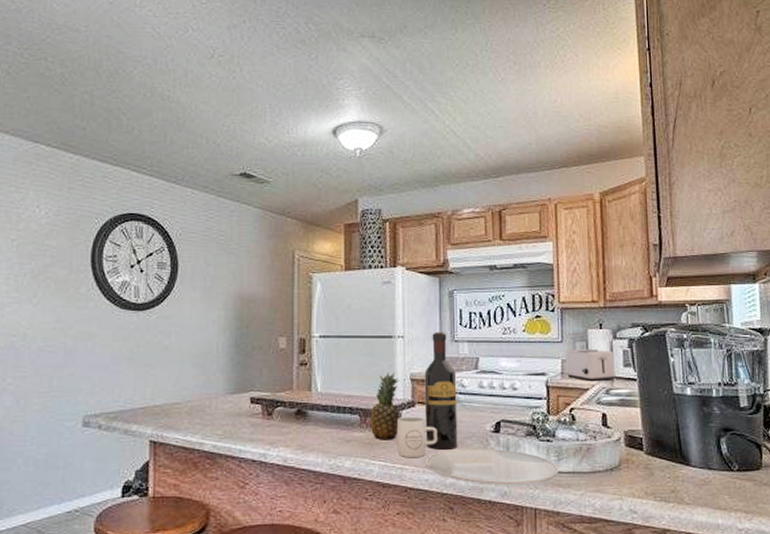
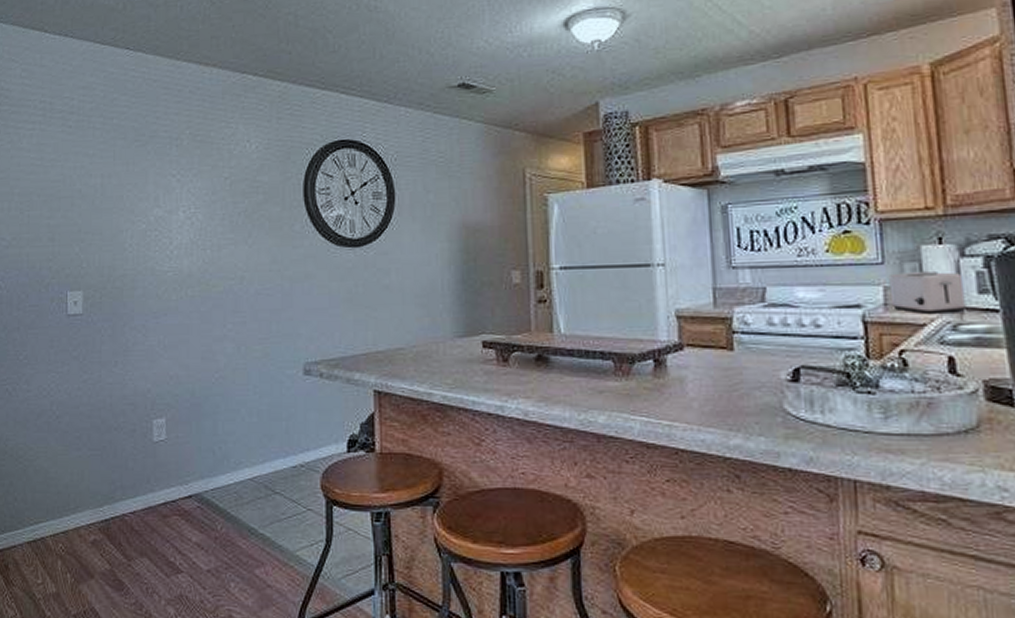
fruit: present [370,373,400,440] -> none [626,309,665,391]
mug: present [396,416,437,458] -> none [660,361,715,414]
wine bottle: present [424,332,458,450] -> none [693,256,743,403]
plate: present [425,448,559,484] -> none [700,401,887,448]

